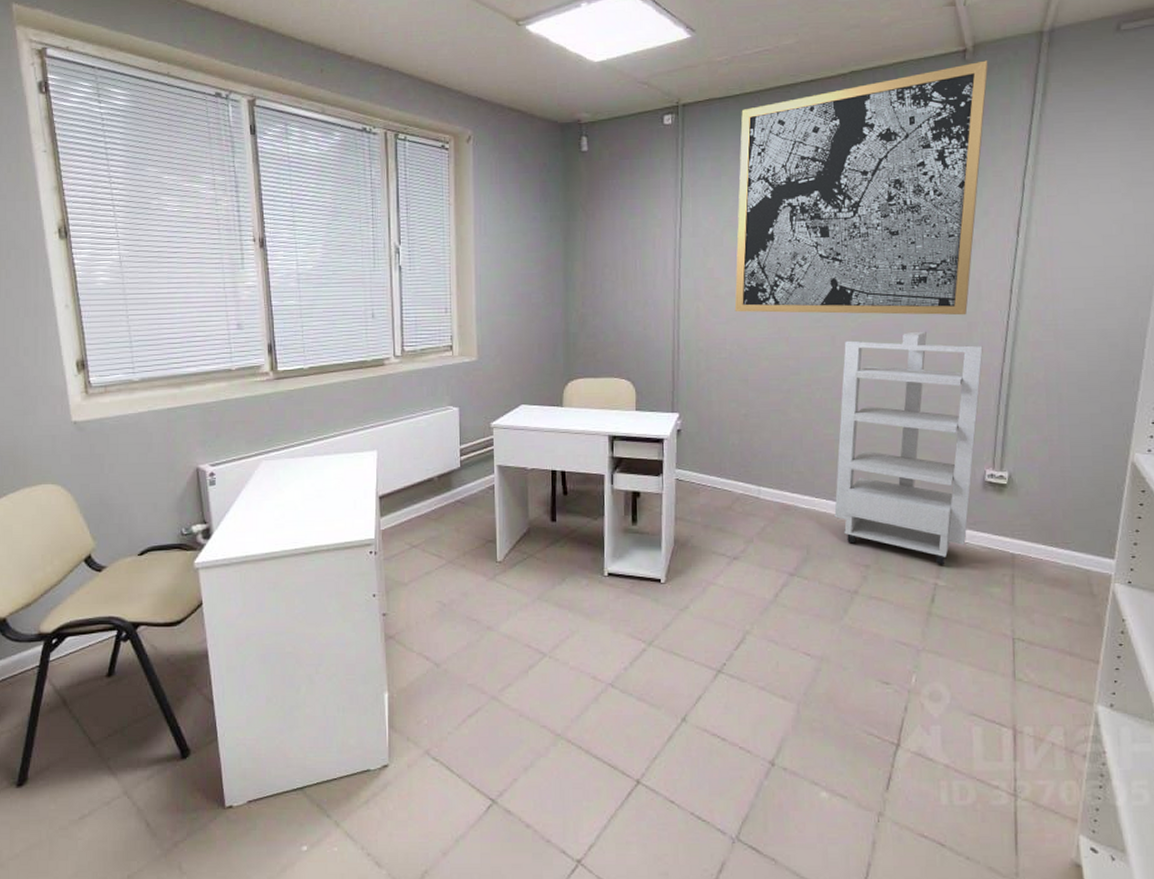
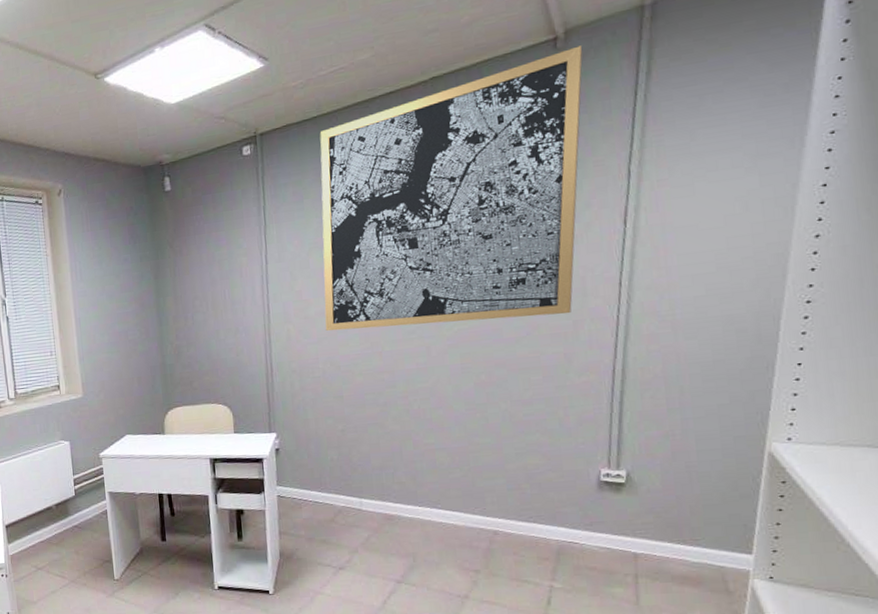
storage cabinet: present [834,331,983,565] -> none [439,333,592,567]

